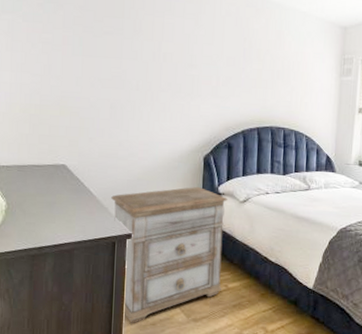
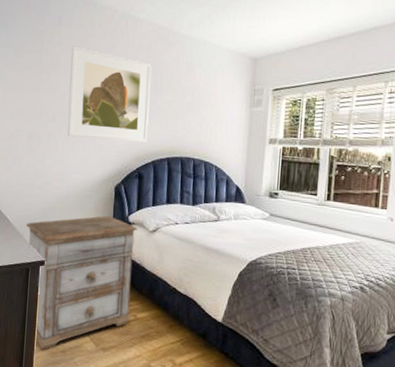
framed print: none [153,11,240,112] -> present [68,46,152,143]

